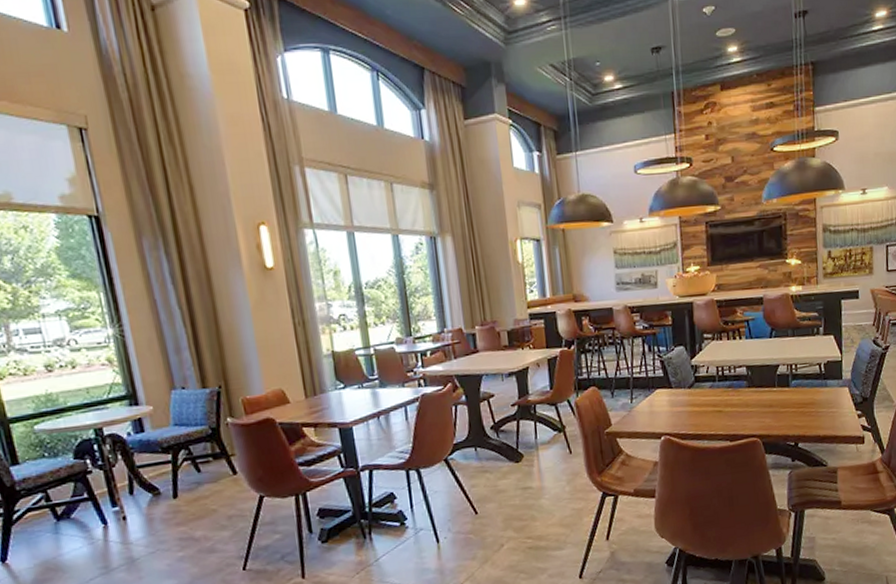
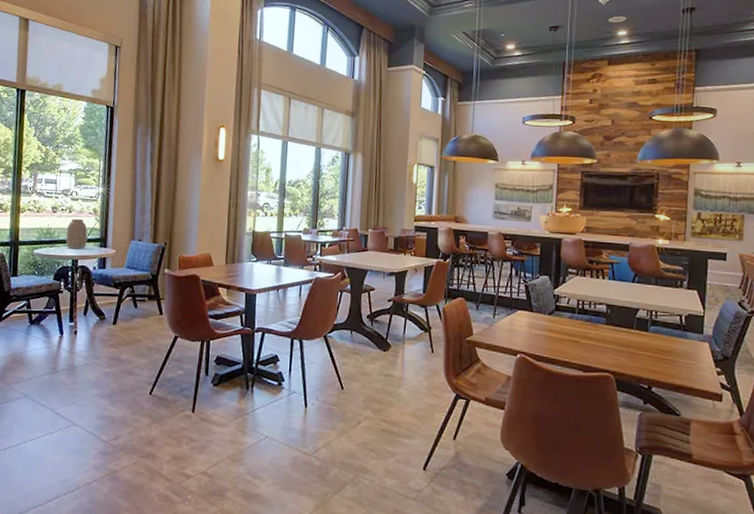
vase: none [74,373,110,416] -> present [65,218,88,249]

